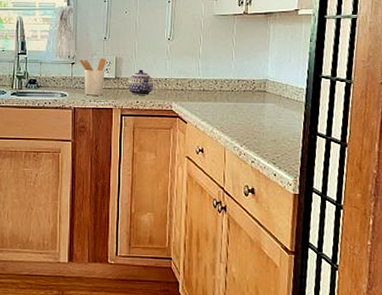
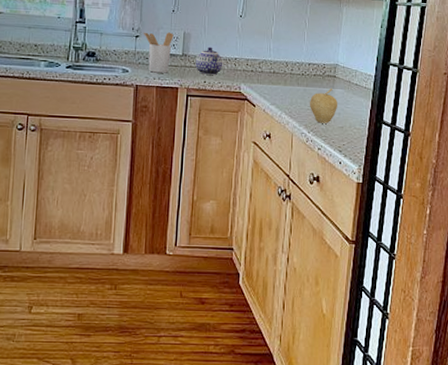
fruit: none [241,102,269,137] -> present [310,88,337,124]

